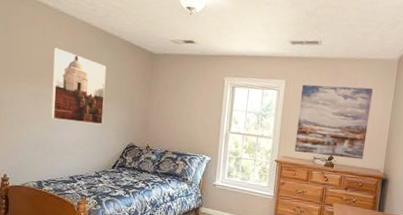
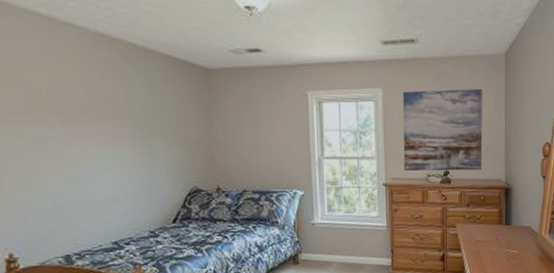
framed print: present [50,47,107,125] -> none [59,71,151,170]

